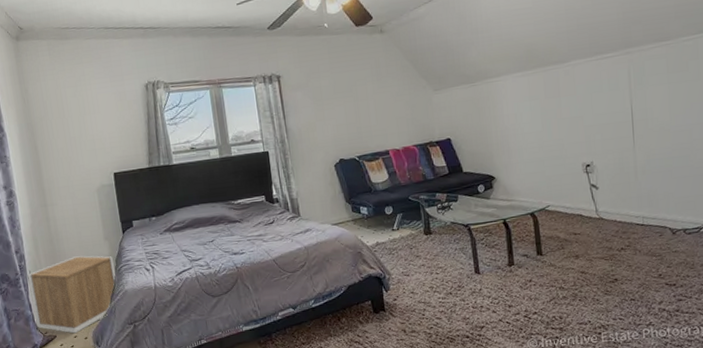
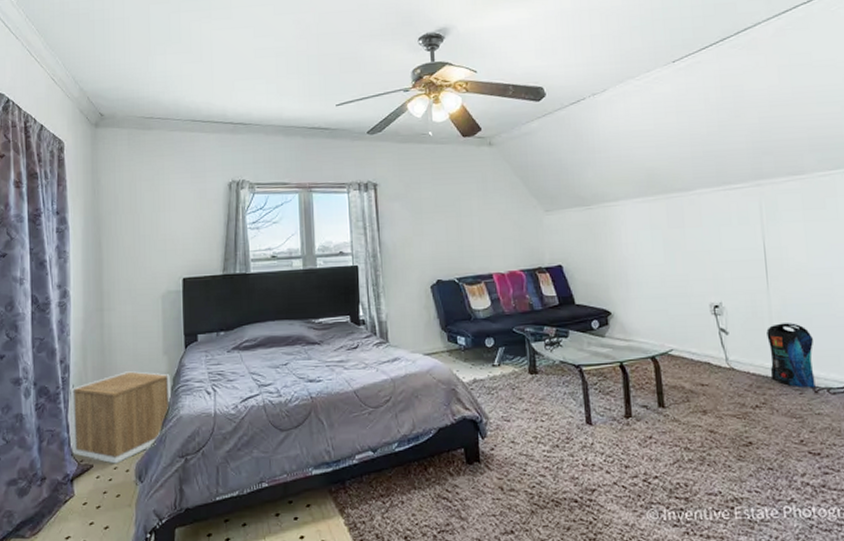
pouch: none [632,175,674,231] -> present [766,323,816,388]

